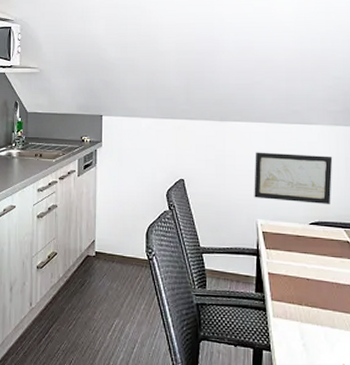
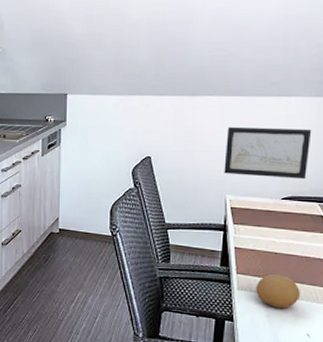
fruit: none [291,300,333,337] -> present [256,274,300,309]

